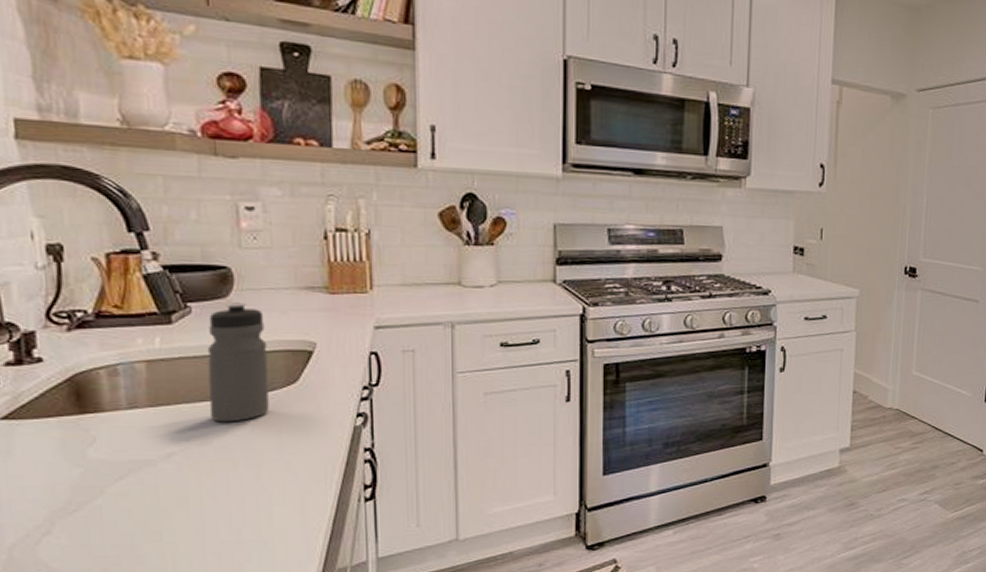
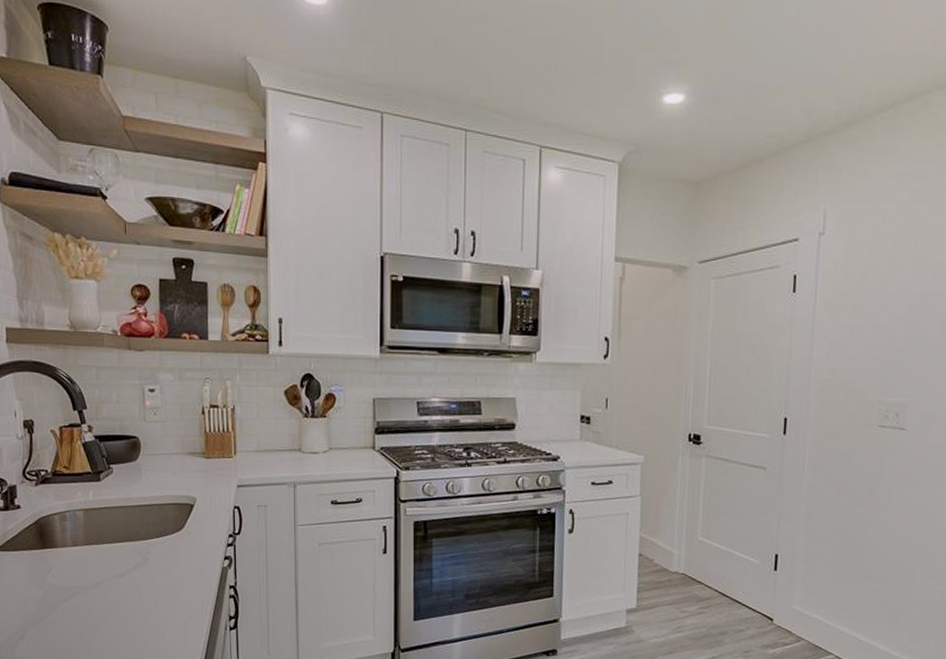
water bottle: present [207,302,269,422] -> none [123,465,164,560]

